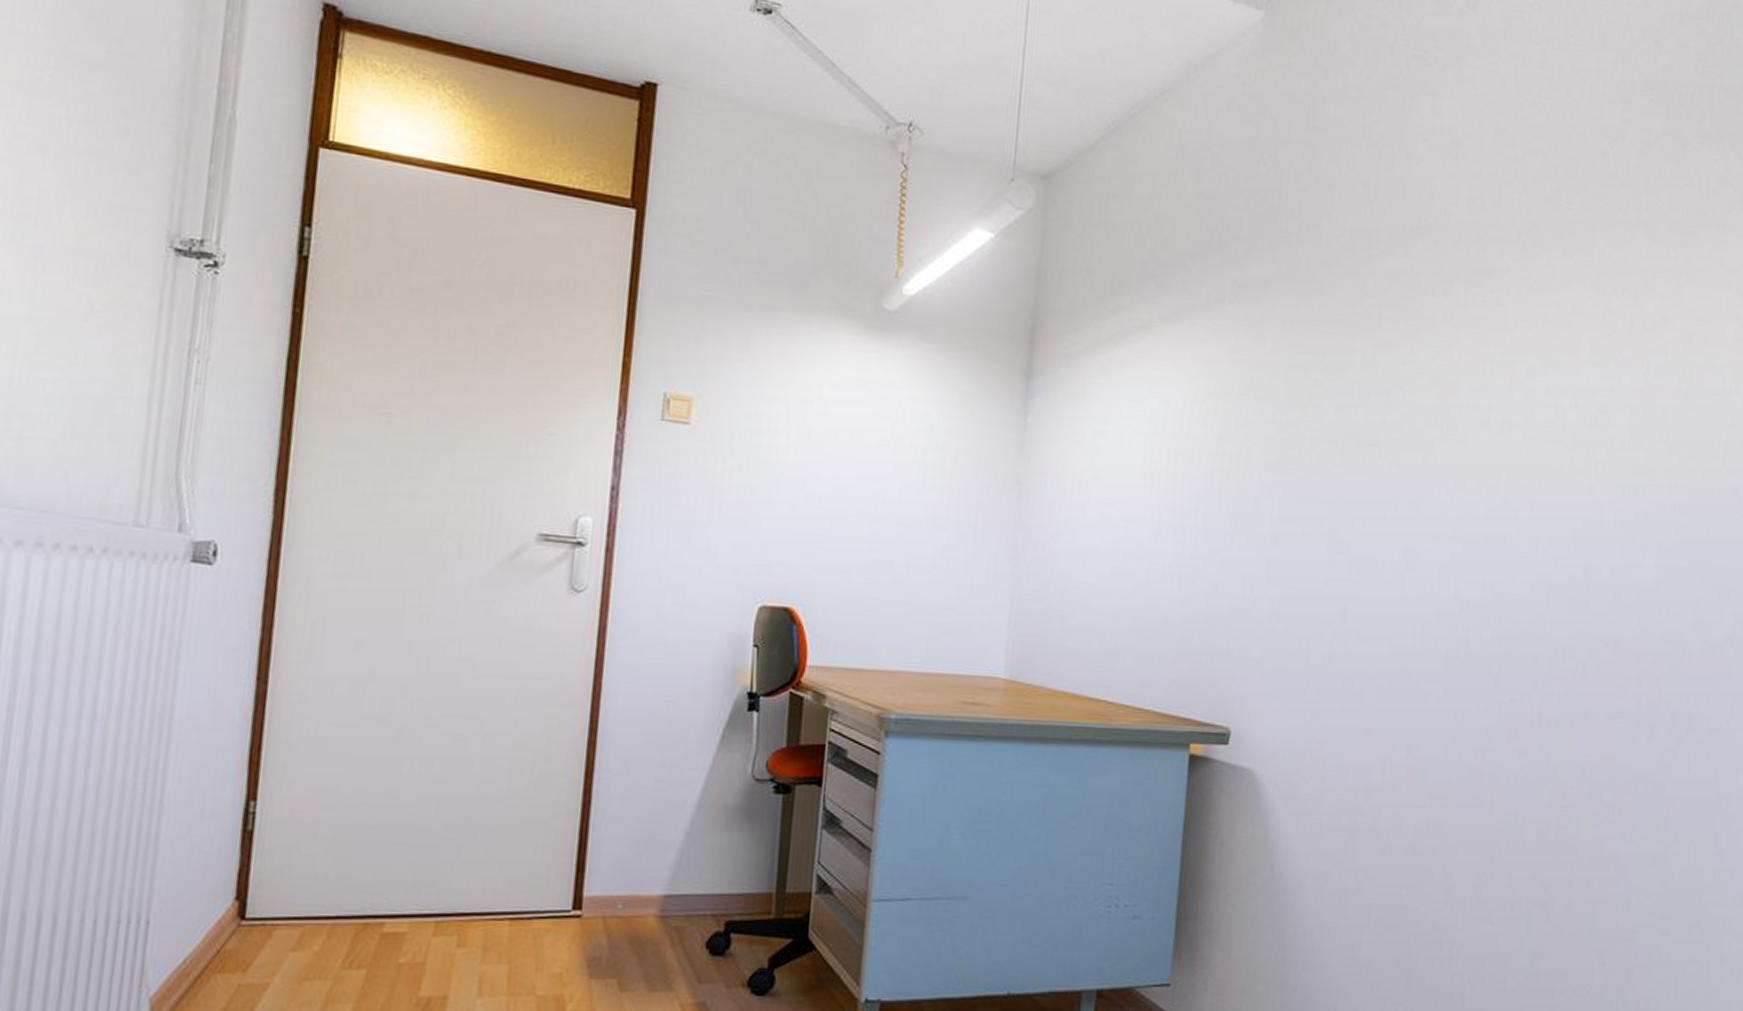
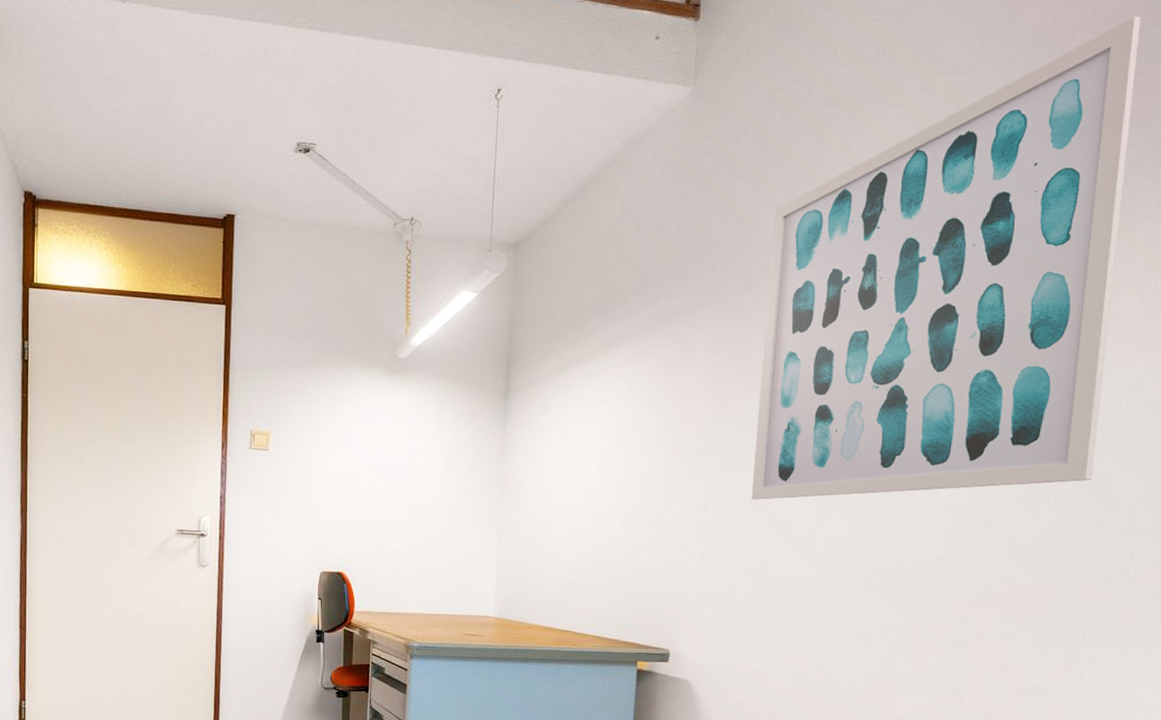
wall art: none [1329,12,1727,534] -> present [751,15,1142,500]

